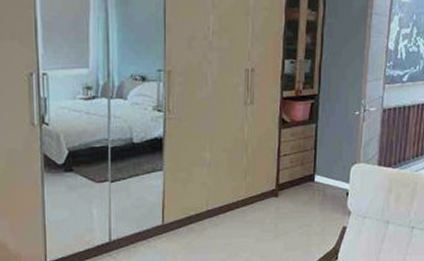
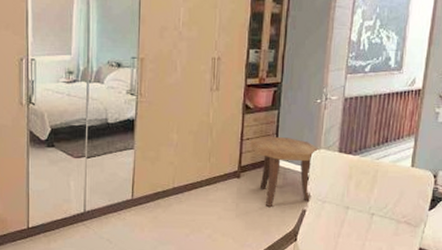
side table: none [288,152,360,225] -> present [250,137,321,207]

